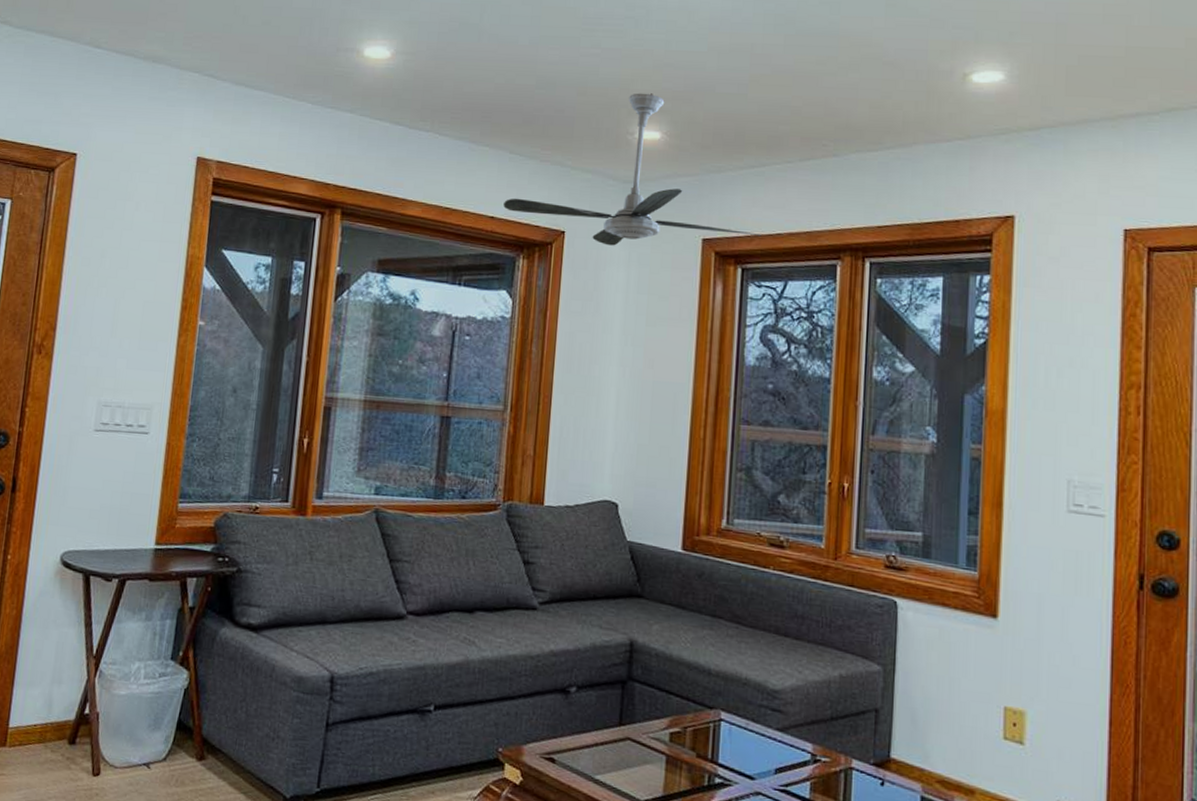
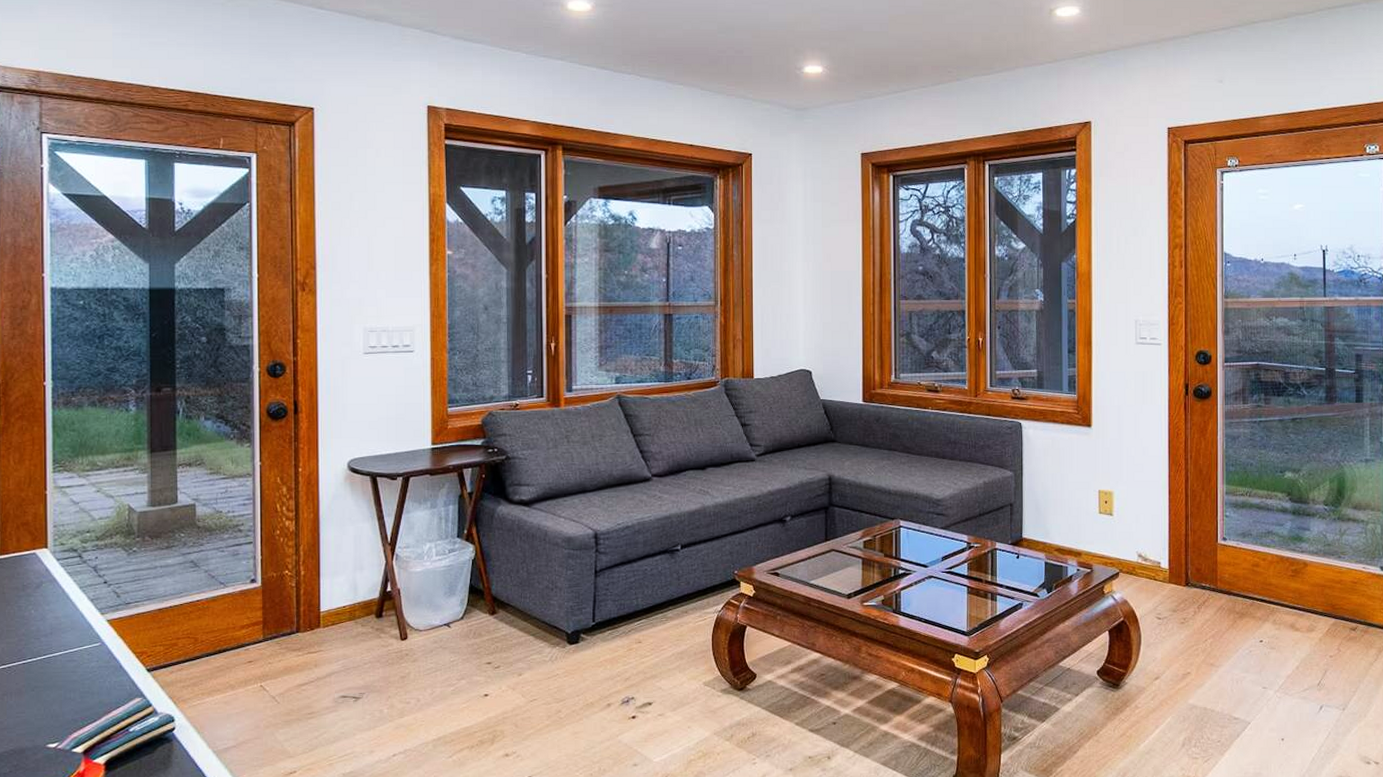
ceiling fan: present [503,93,761,246] -> none [700,34,906,163]

